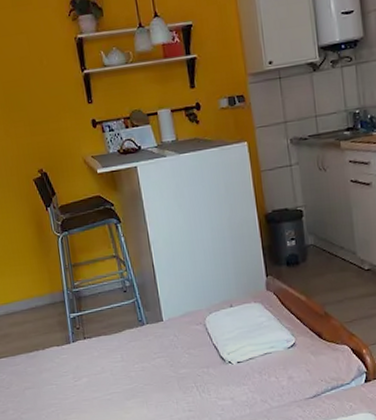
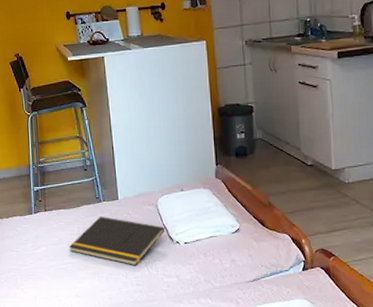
notepad: none [112,340,215,391] -> present [68,216,165,266]

